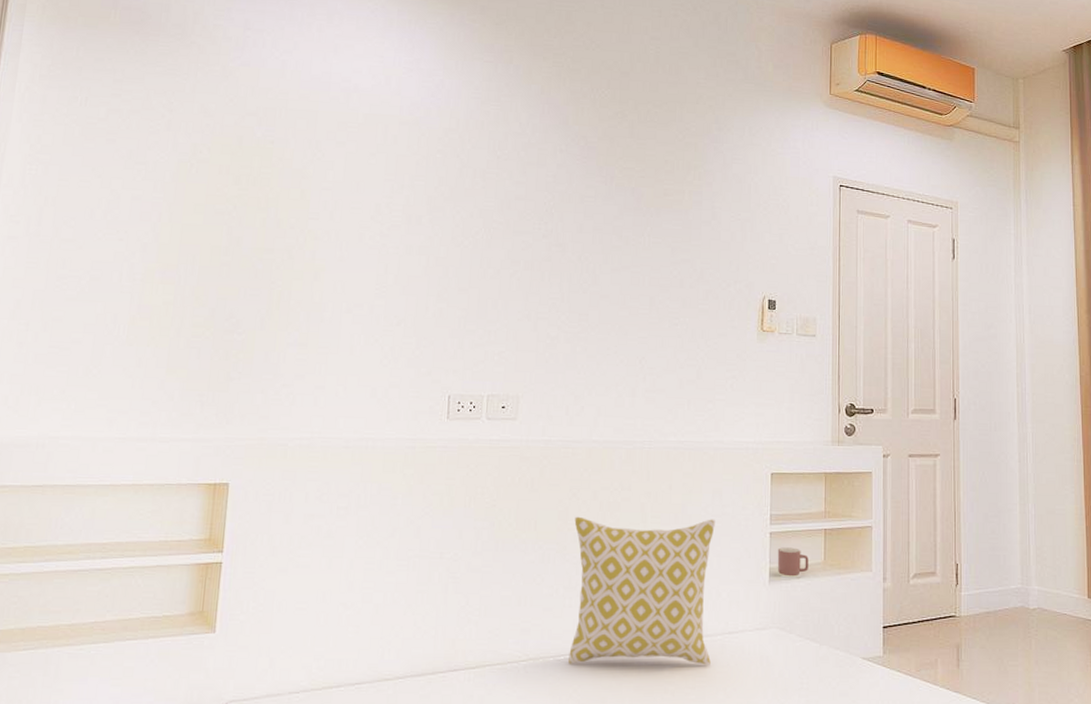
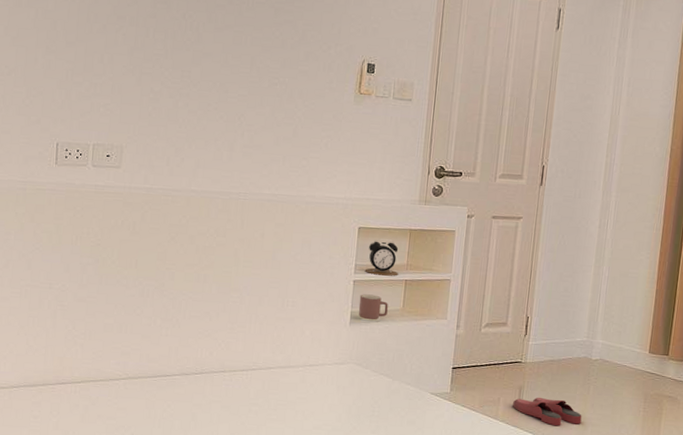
pillow: present [568,516,715,665] -> none [164,257,303,392]
alarm clock: none [782,485,817,526] -> present [366,238,399,276]
slippers: none [952,655,1027,689] -> present [513,397,582,426]

